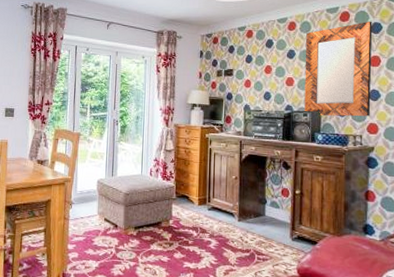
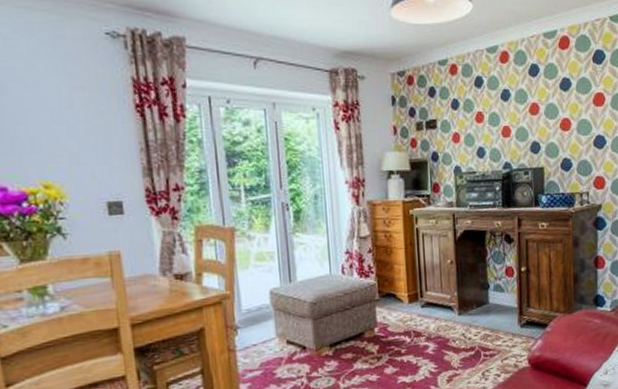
home mirror: present [304,21,372,117] -> none [521,48,597,173]

